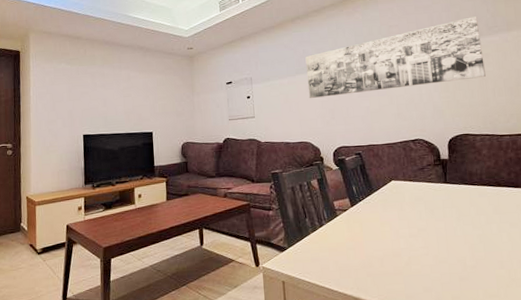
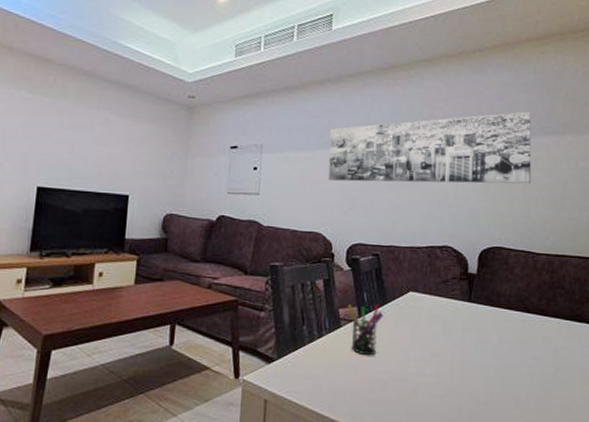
pen holder: none [341,194,373,238] -> present [348,304,384,356]

